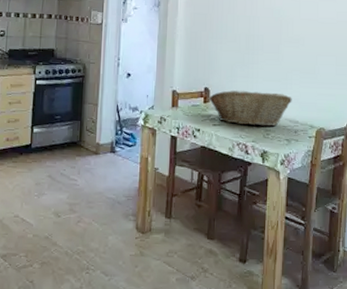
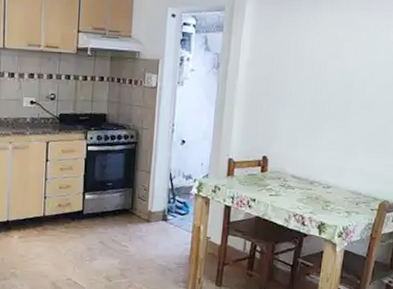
fruit basket: present [209,90,292,127] -> none [267,159,357,198]

